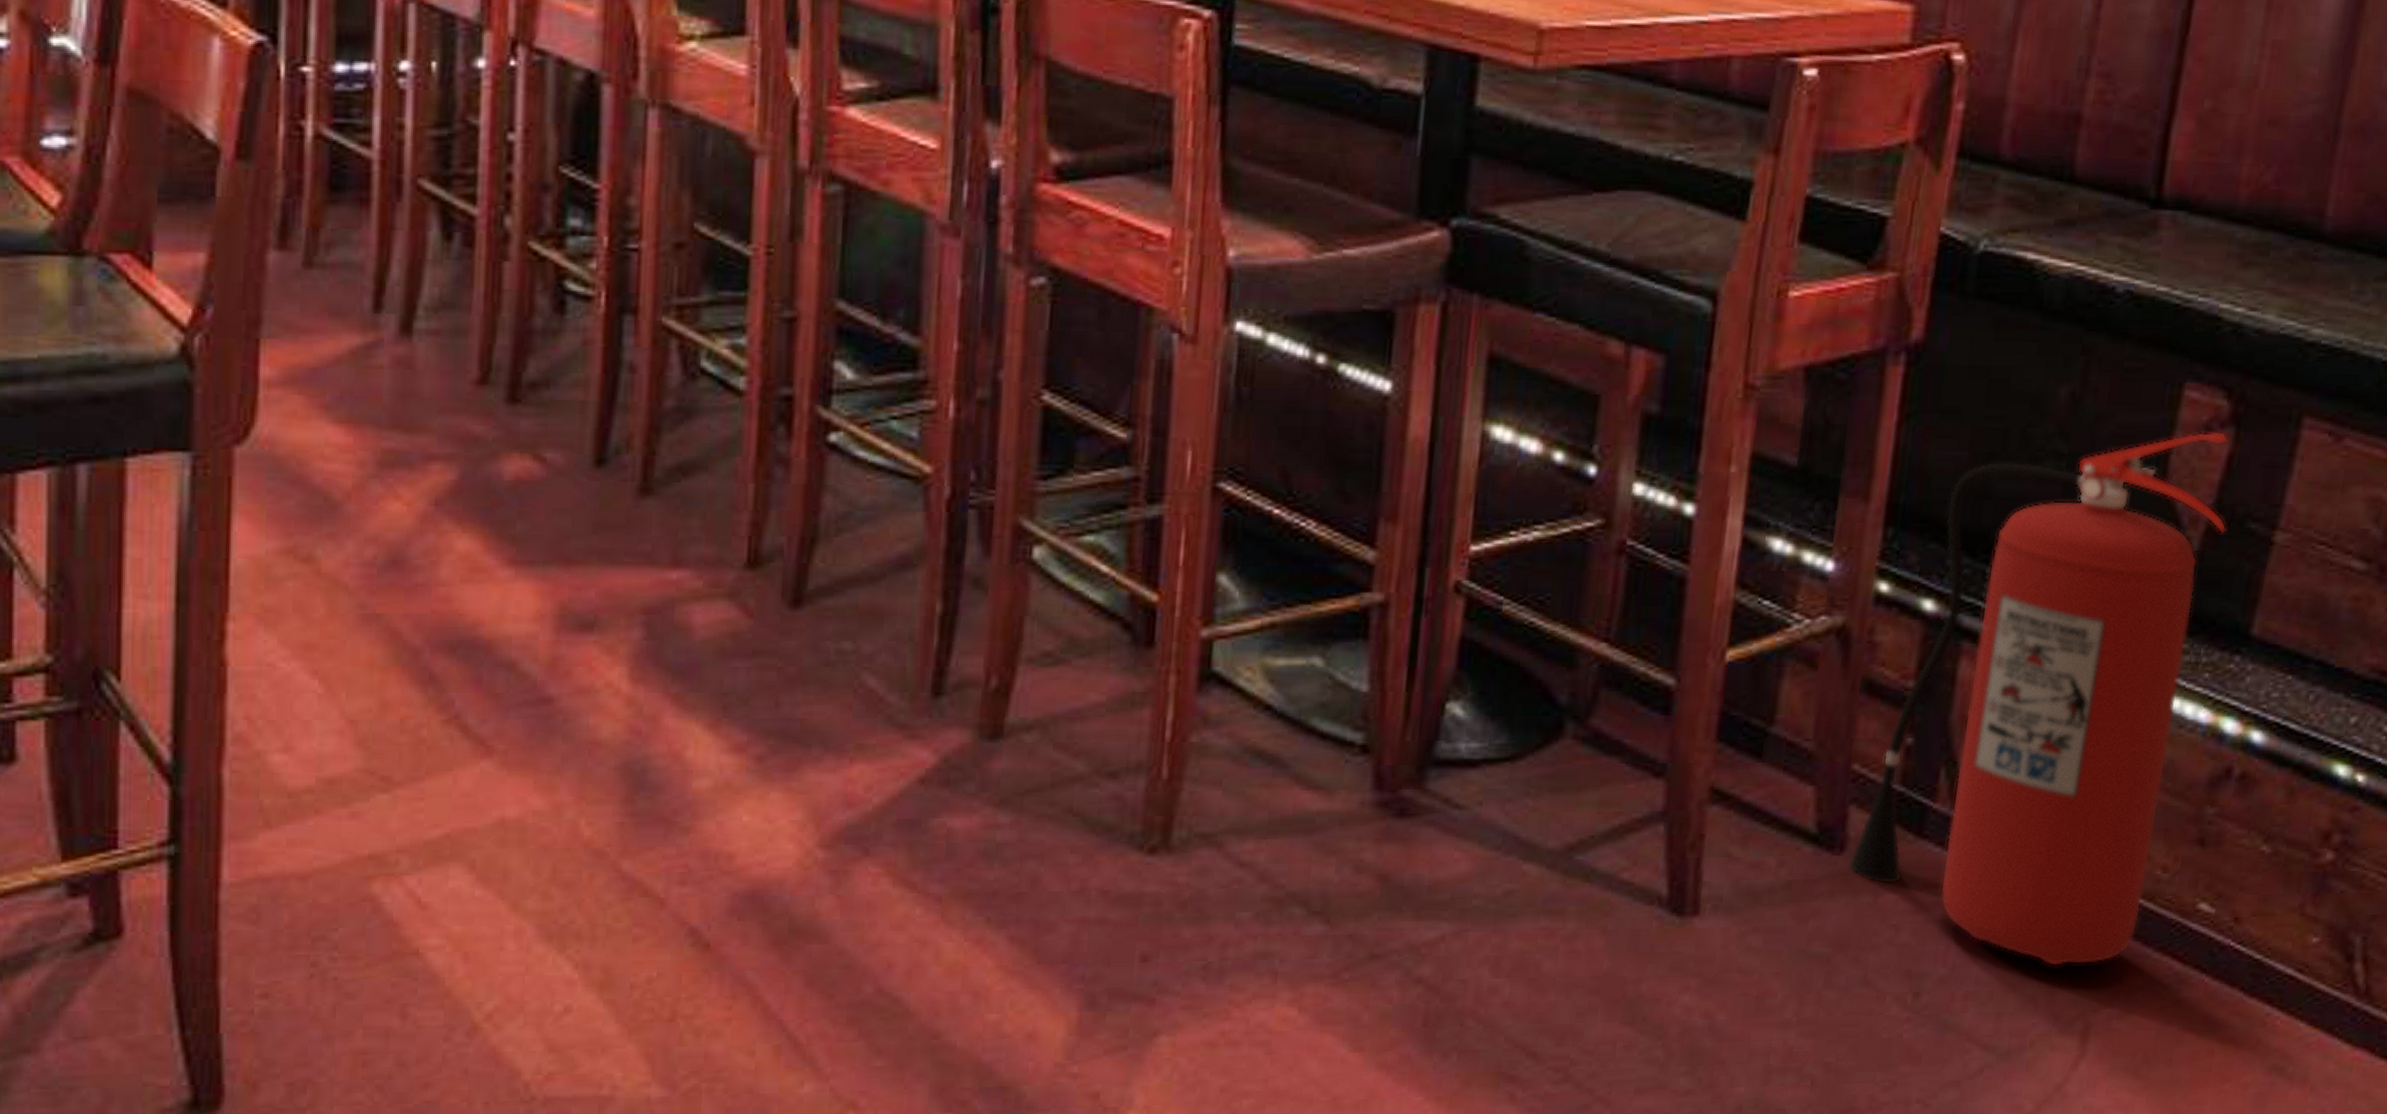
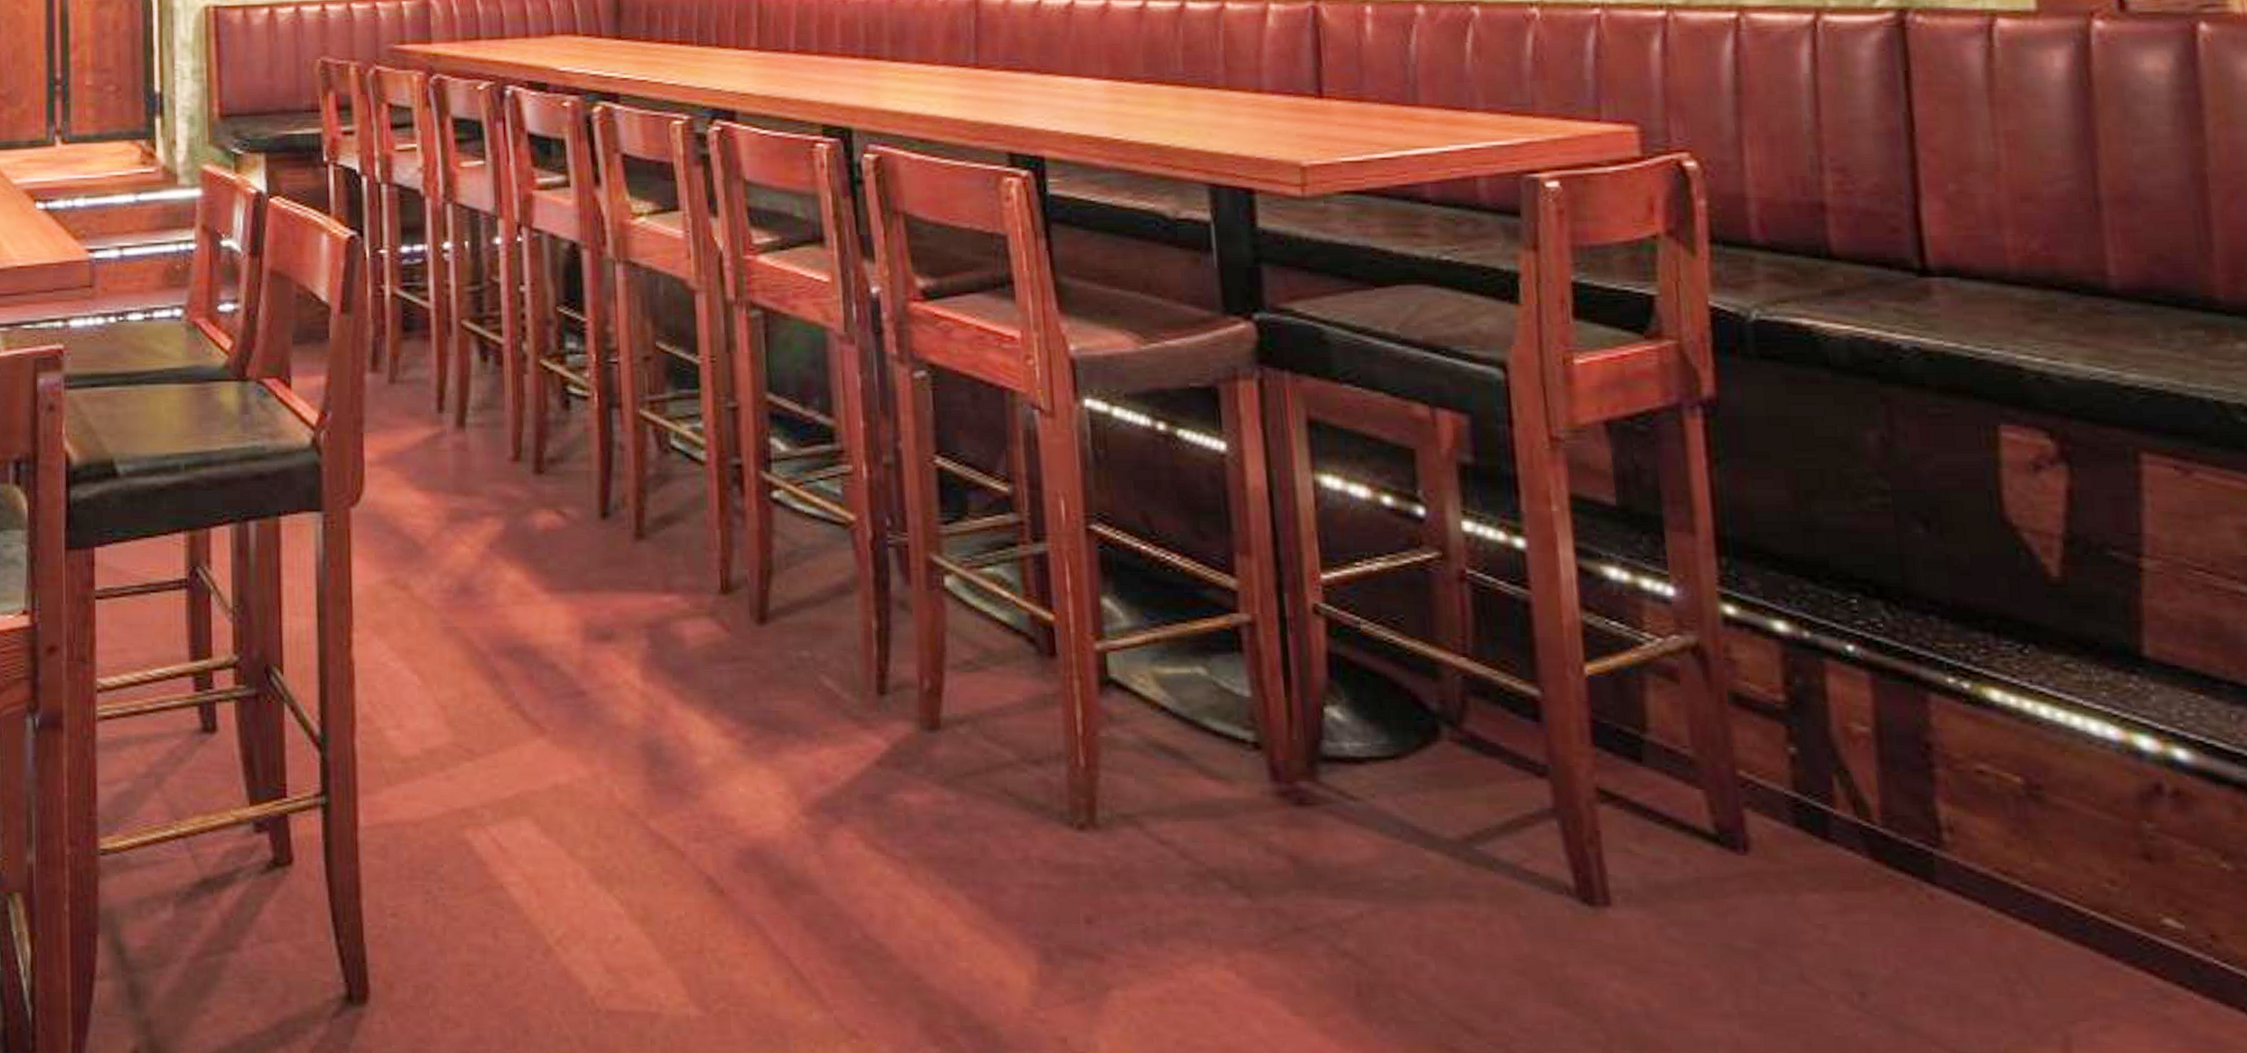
fire extinguisher: present [1847,431,2228,966] -> none [1755,468,2097,975]

